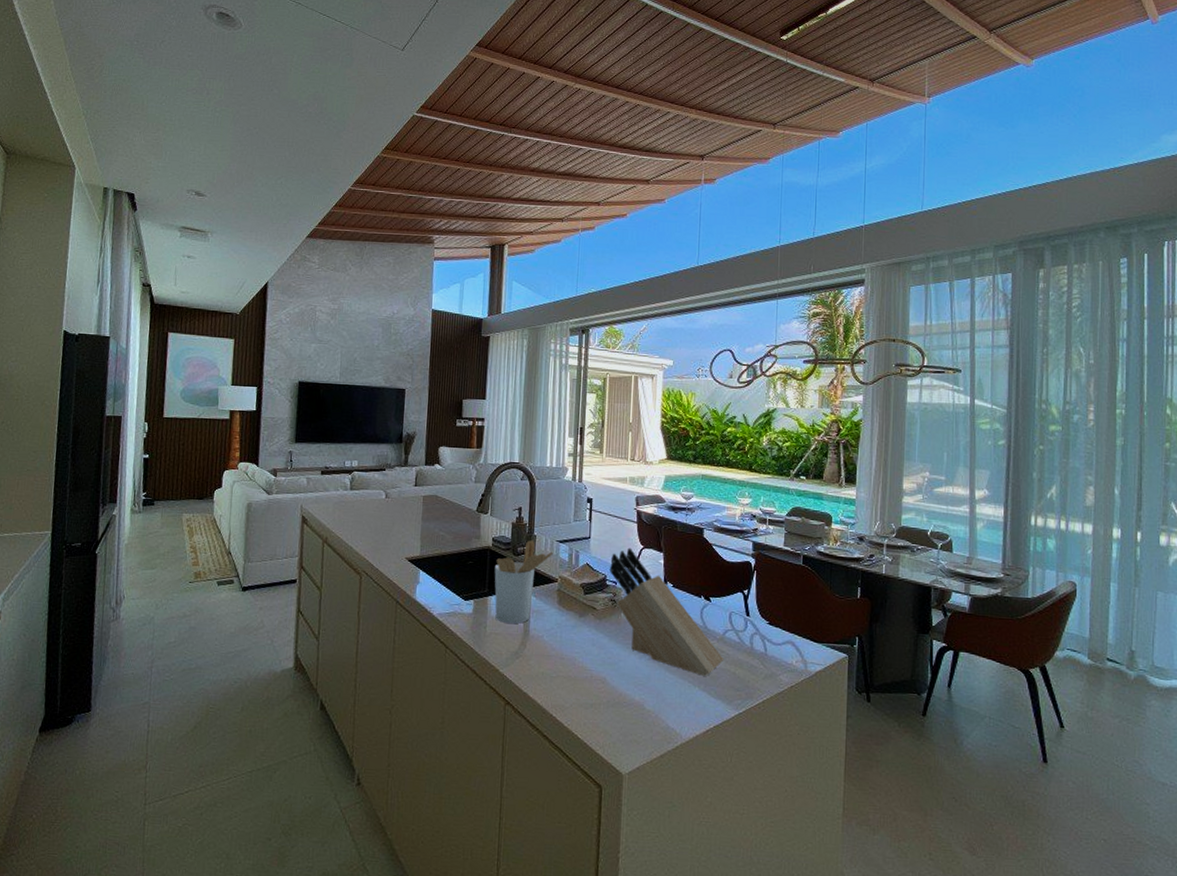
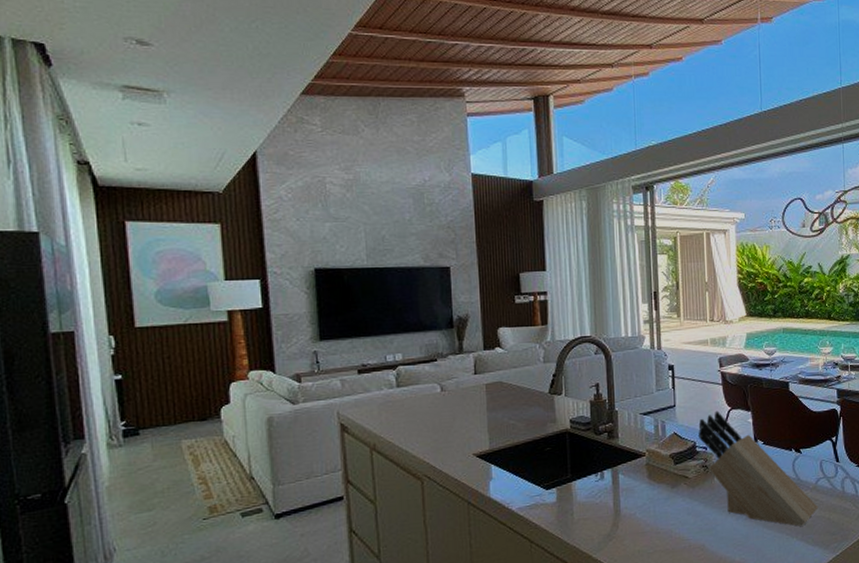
utensil holder: present [494,540,554,624] -> none [575,416,639,507]

